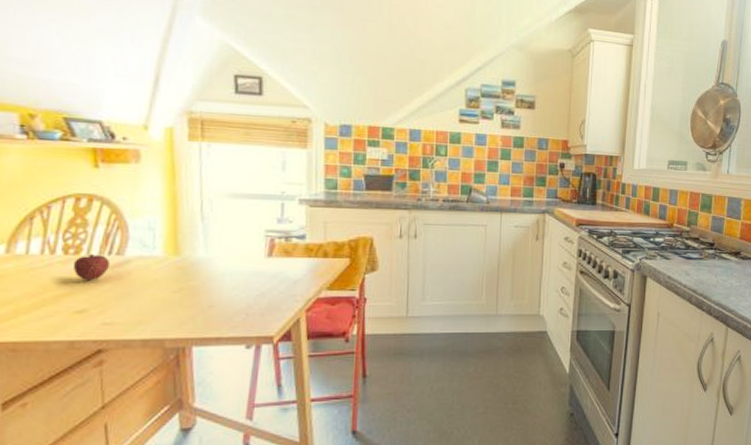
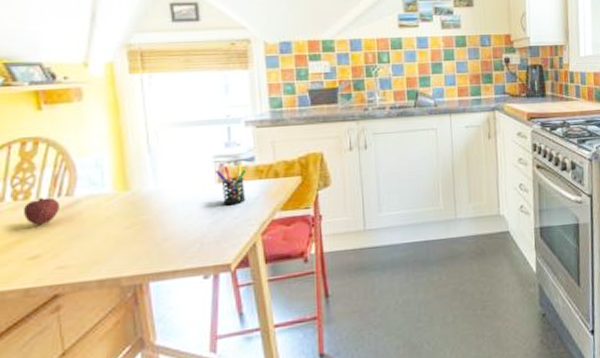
pen holder: none [266,240,297,280] -> present [216,164,247,206]

